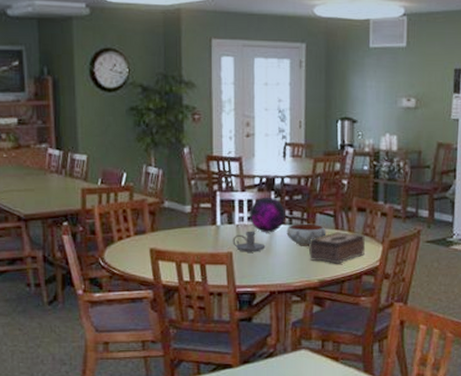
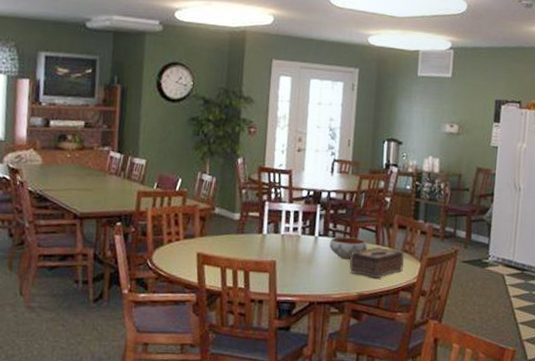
candle holder: present [232,231,266,252] -> none [277,241,308,262]
decorative orb: present [250,197,285,233] -> none [295,209,330,244]

